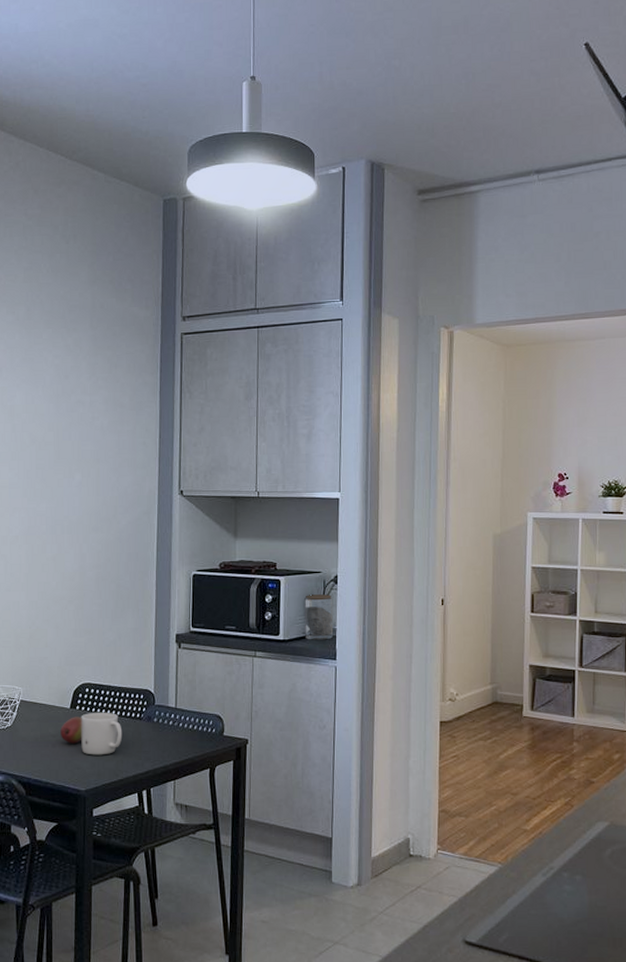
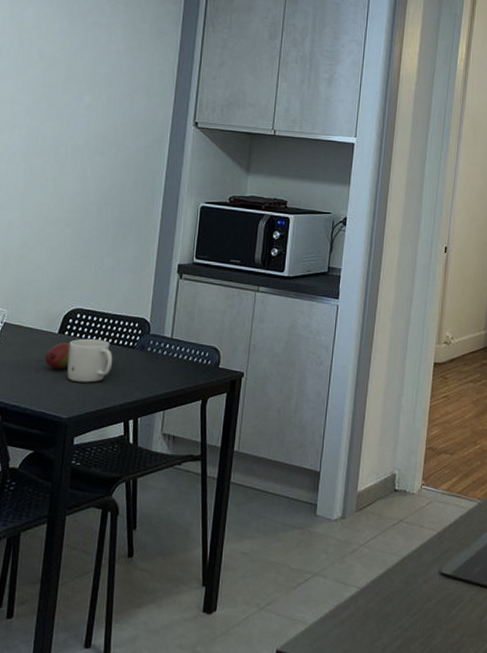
jar: present [304,594,334,640] -> none [310,234,341,279]

